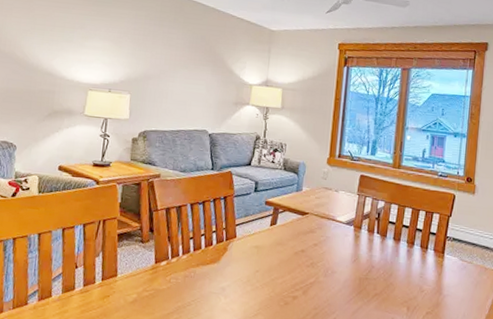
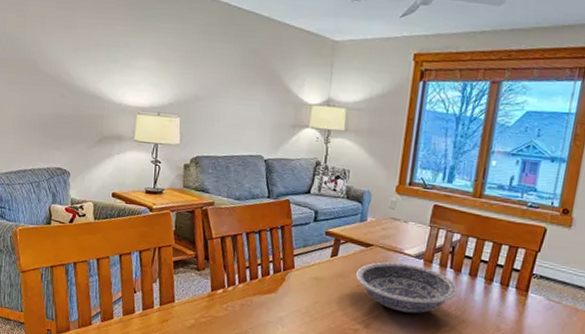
bowl: none [293,229,385,278] -> present [355,262,459,314]

